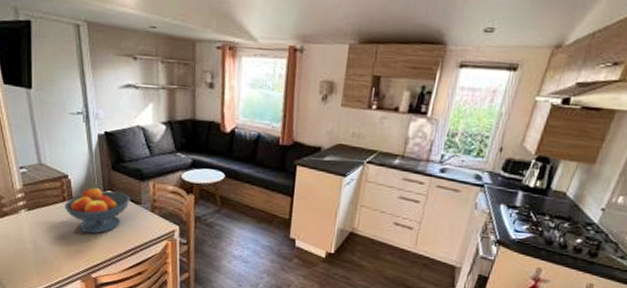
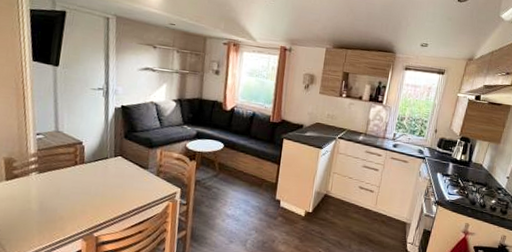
fruit bowl: present [64,187,131,234] -> none [75,153,139,195]

